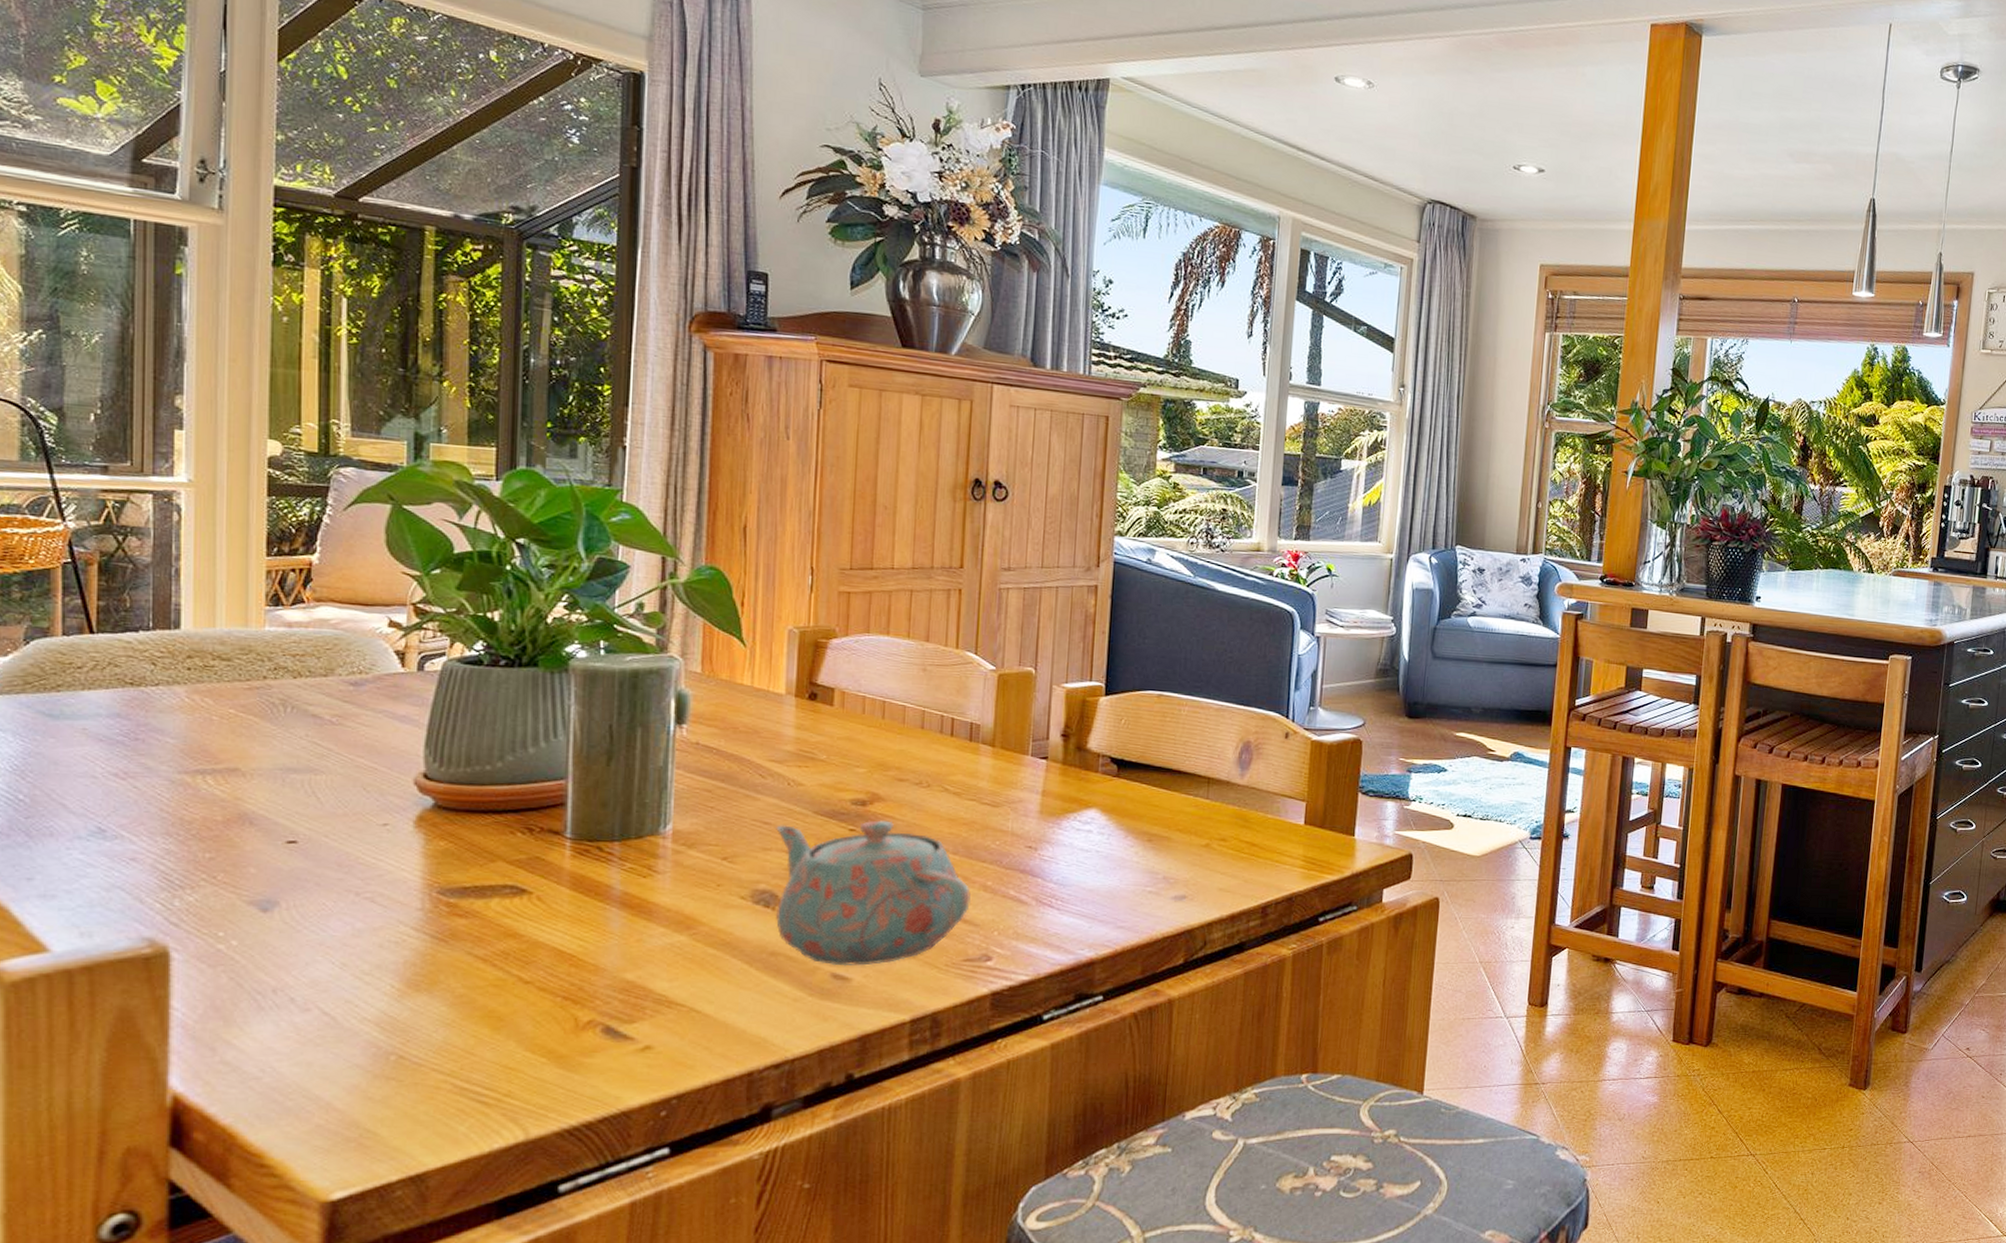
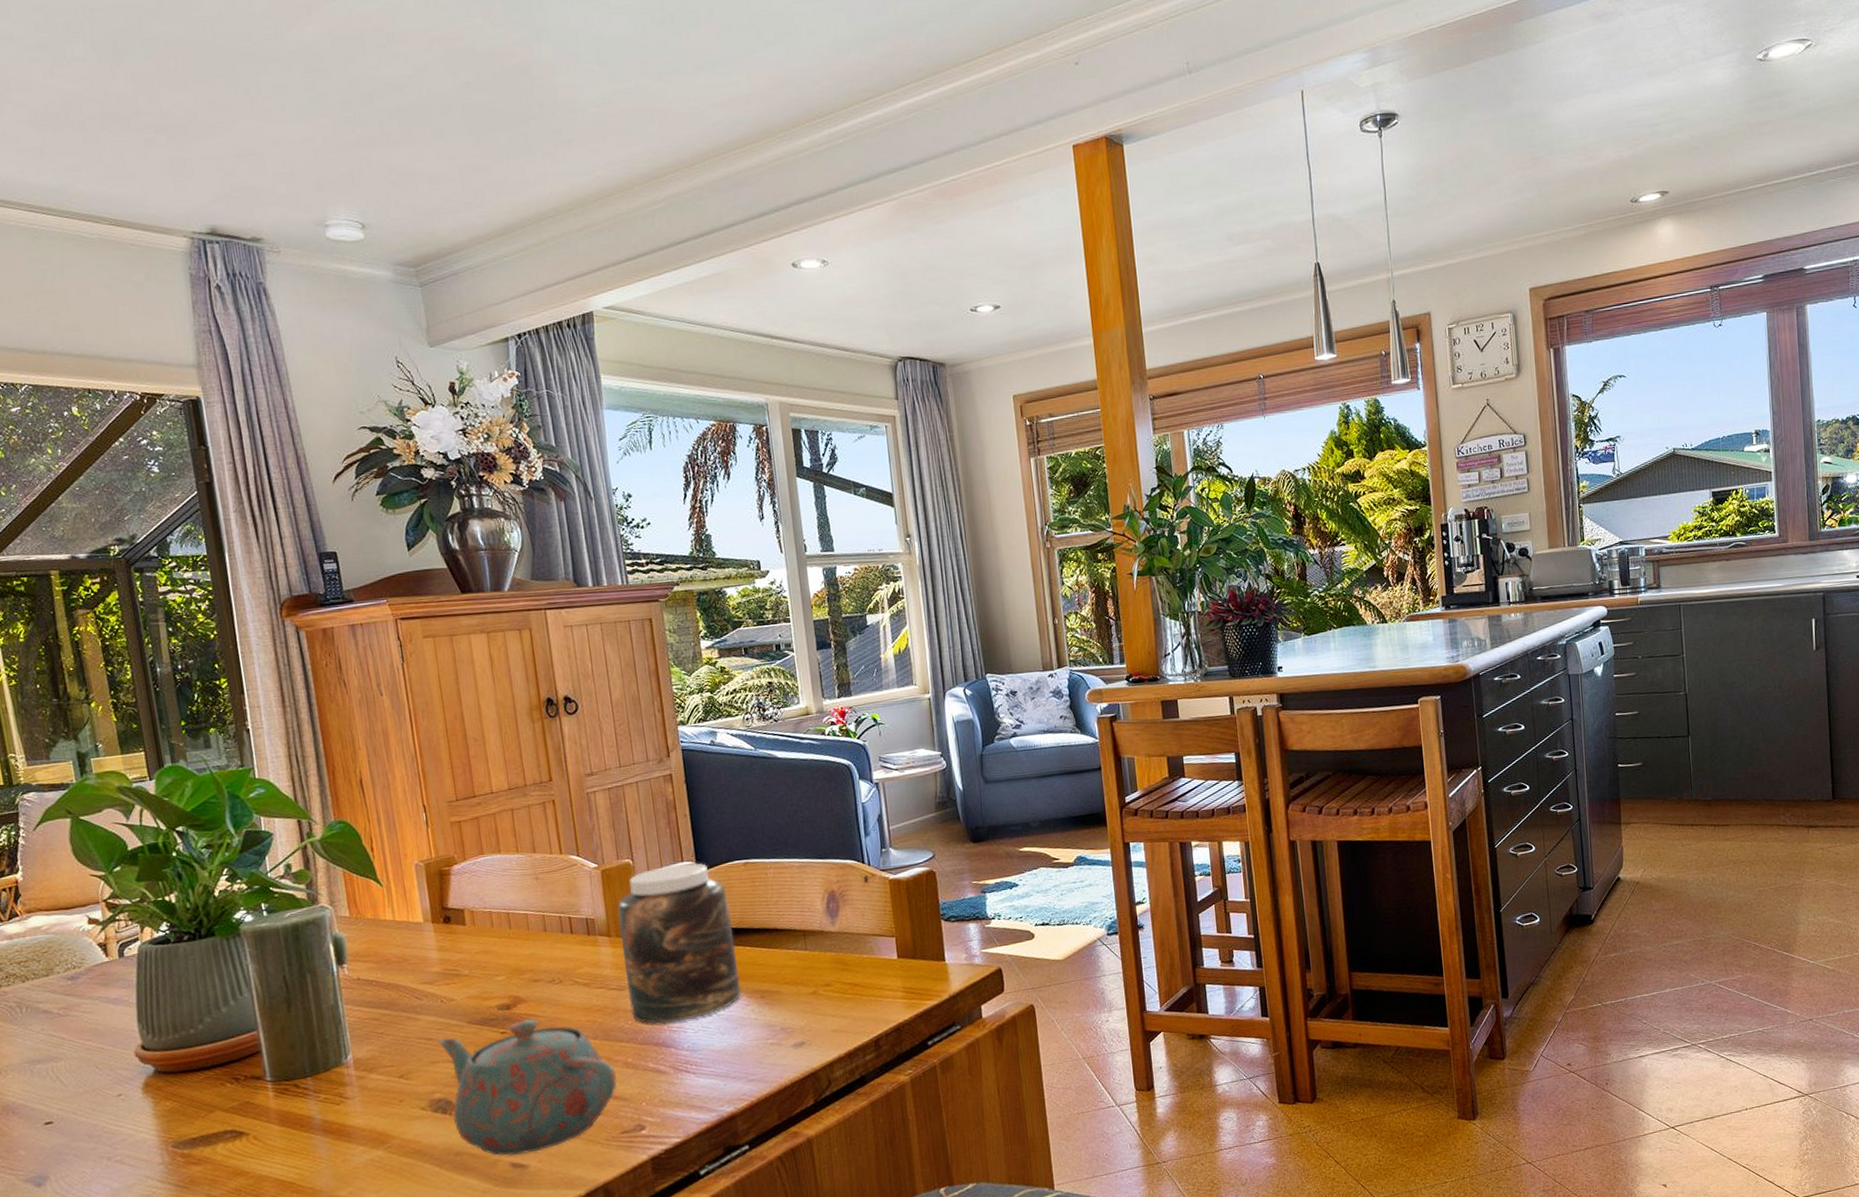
jar: none [1001,681,1133,852] -> present [618,862,741,1024]

